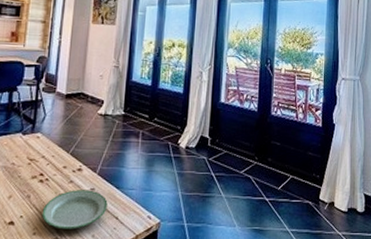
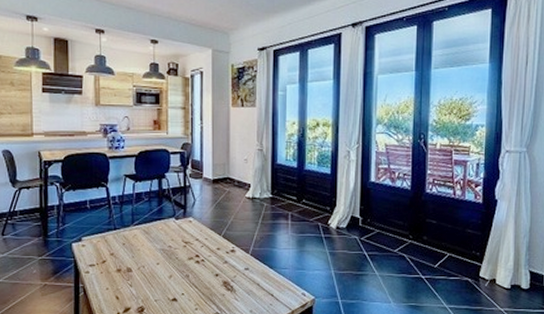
plate: present [41,190,108,230] -> none [201,269,262,305]

